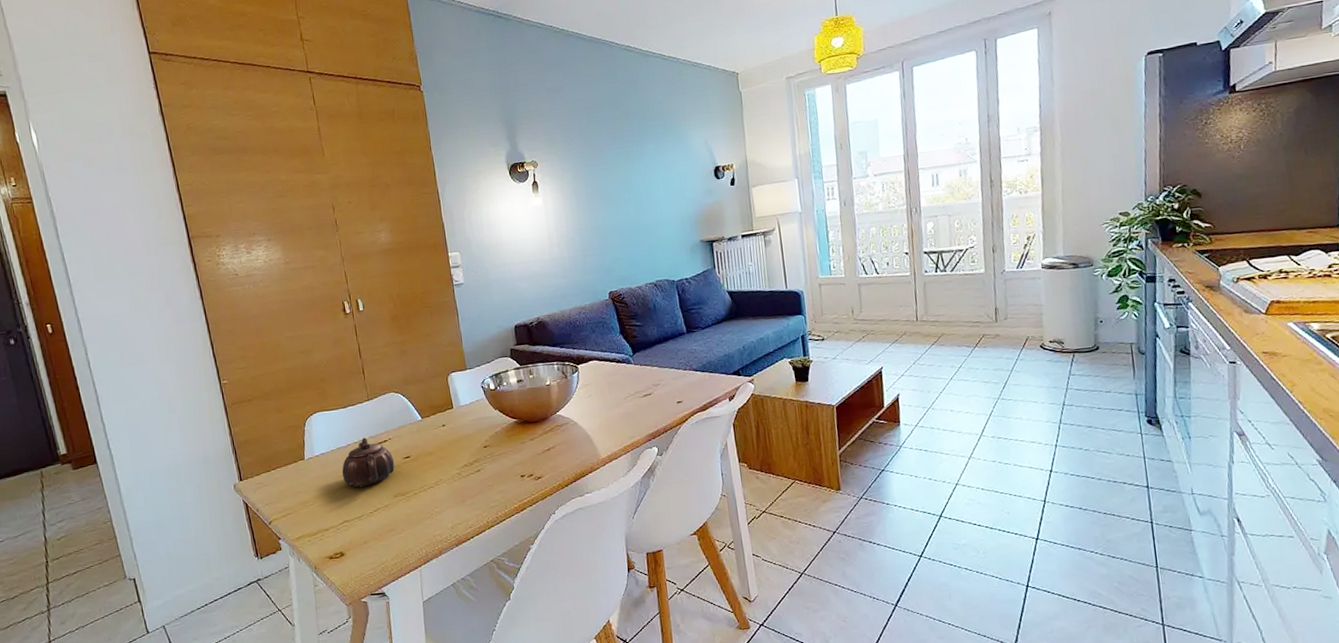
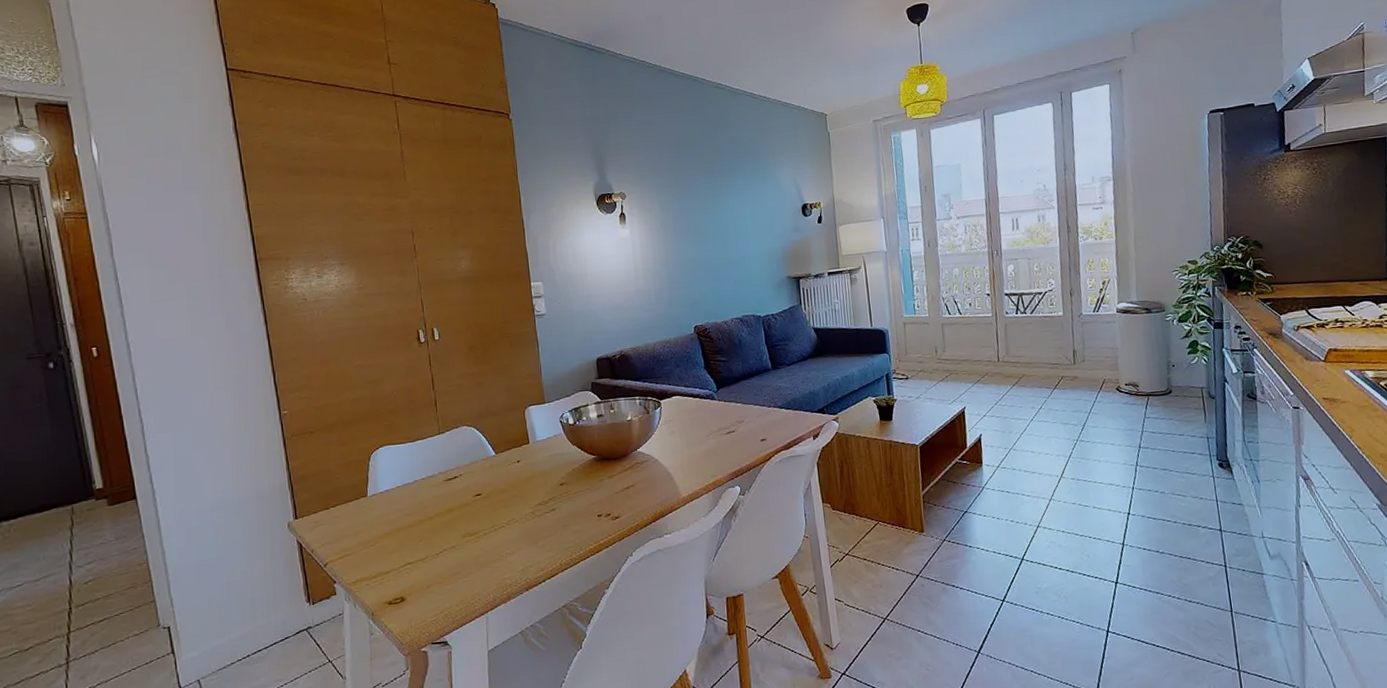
teapot: present [342,437,395,487] -> none [407,473,465,527]

